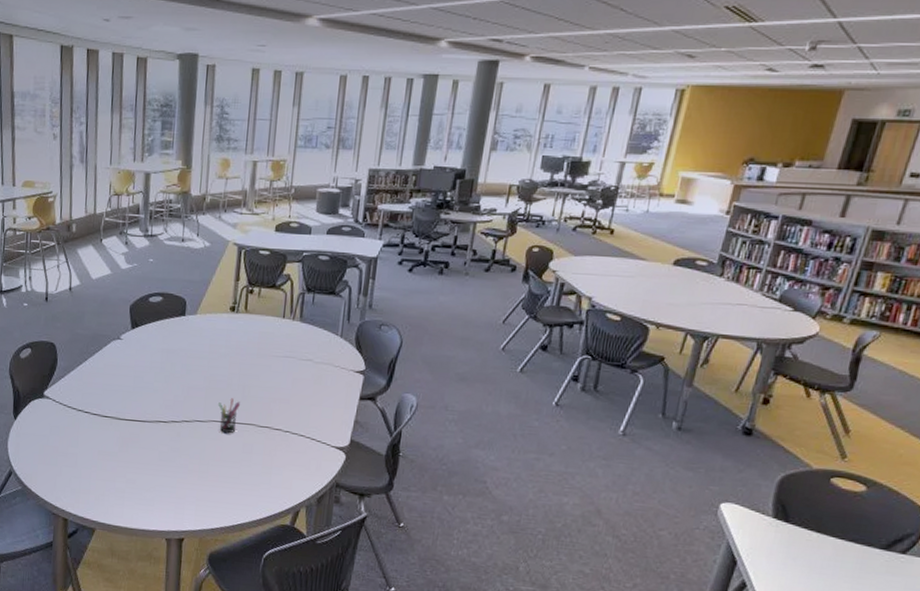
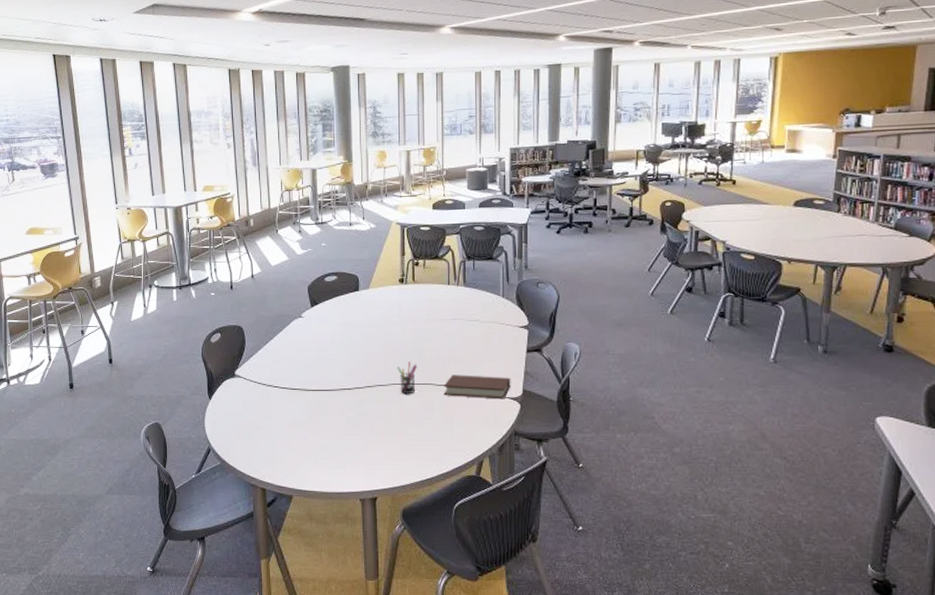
book: none [265,417,339,448] -> present [443,375,511,400]

